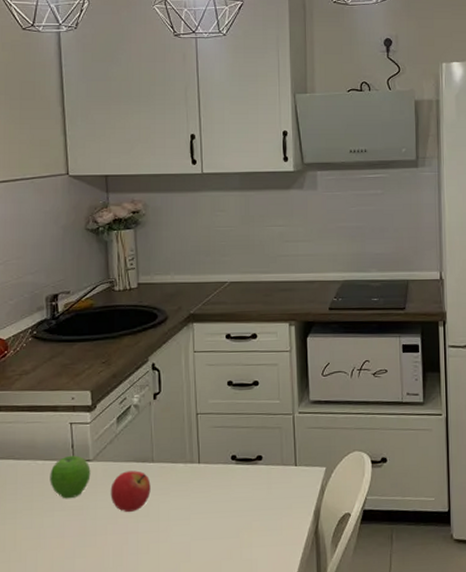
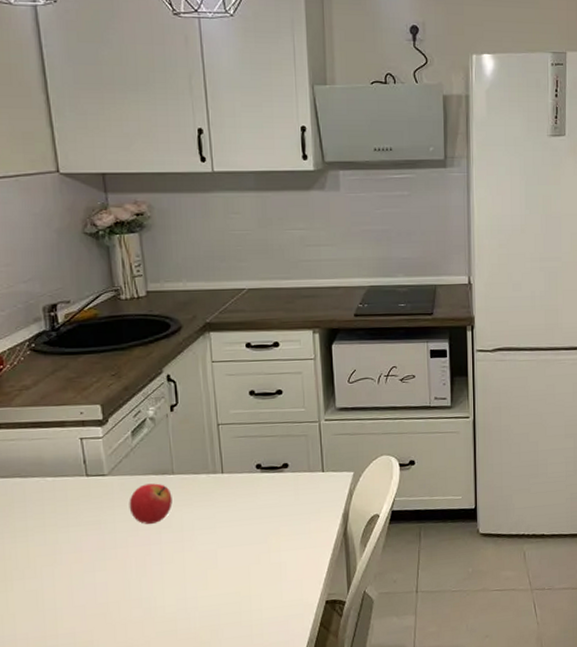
fruit: present [50,455,91,499] -> none [61,470,107,515]

